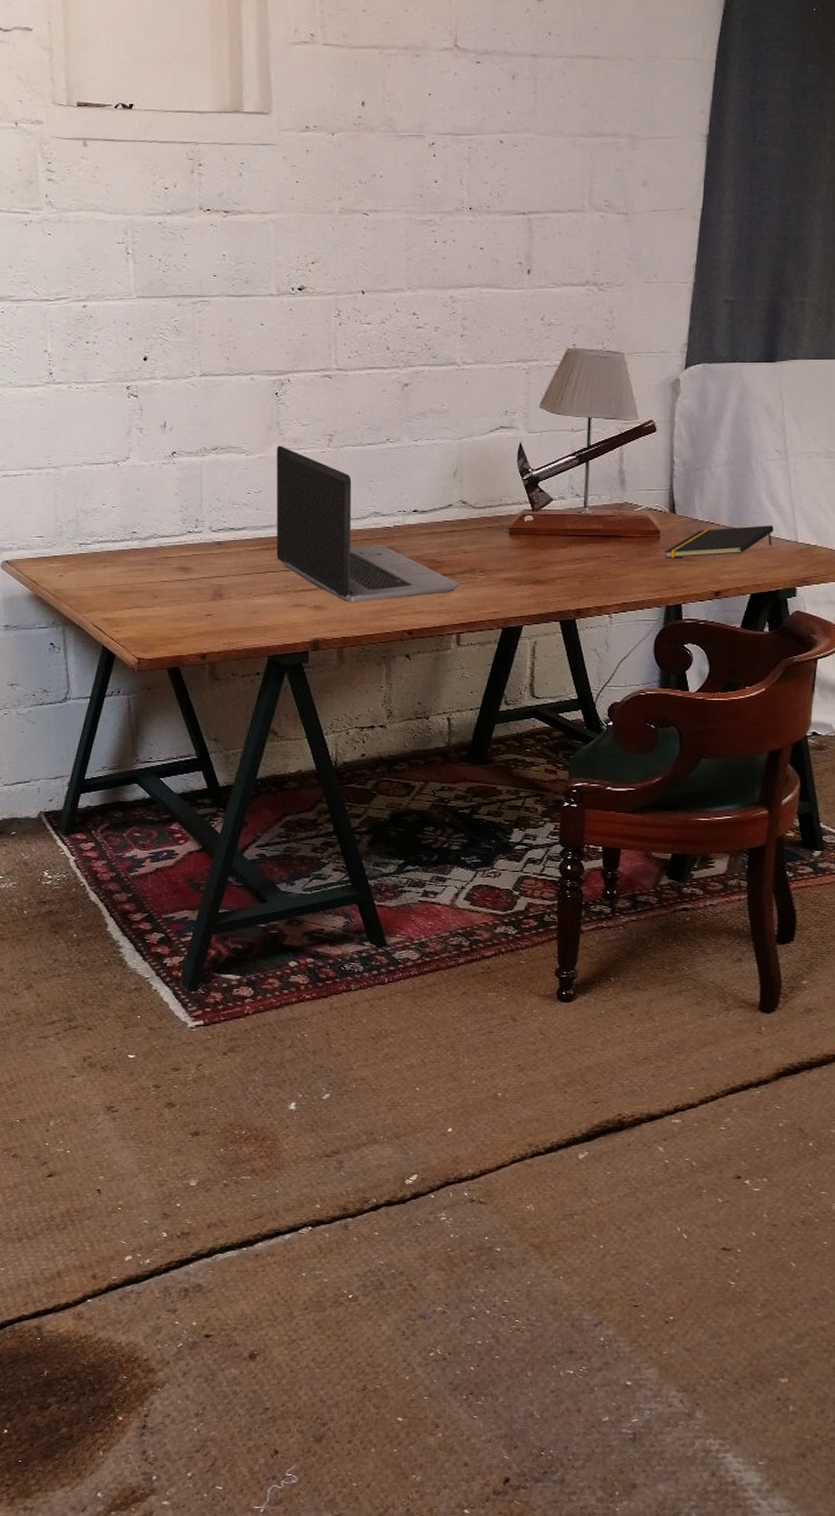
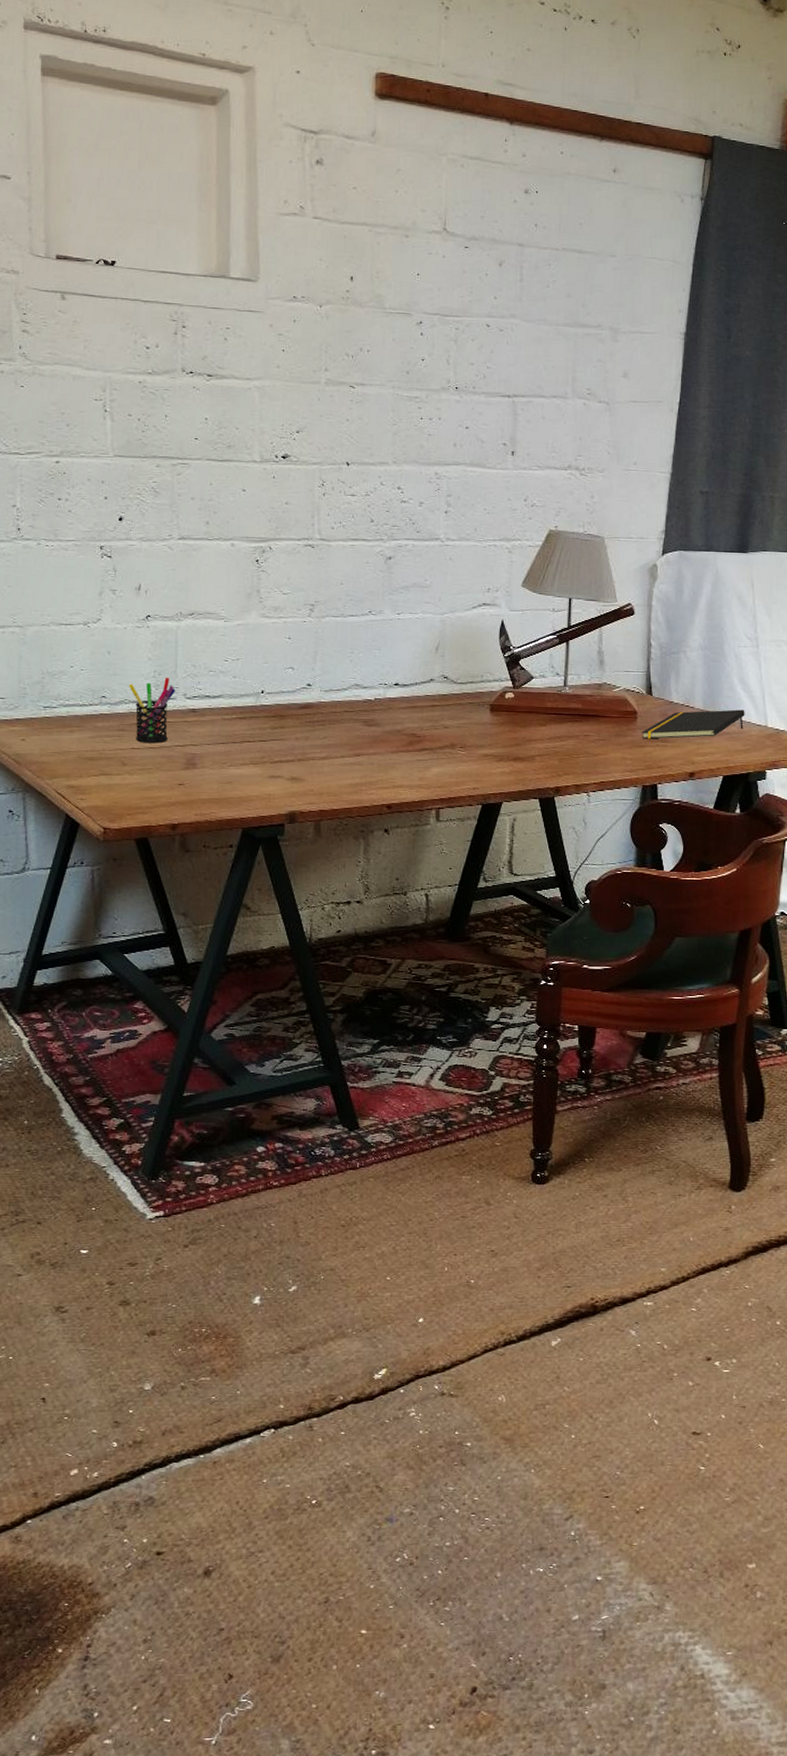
pen holder: none [157,511,201,576] -> present [129,677,175,744]
laptop computer: present [276,446,459,602] -> none [253,613,440,775]

